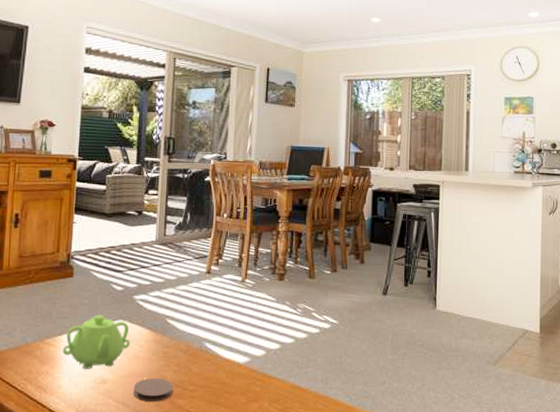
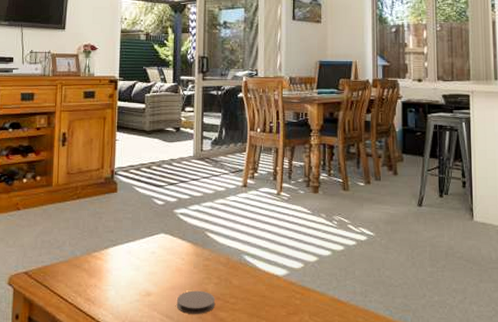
teapot: present [63,315,130,369] -> none [109,228,172,282]

